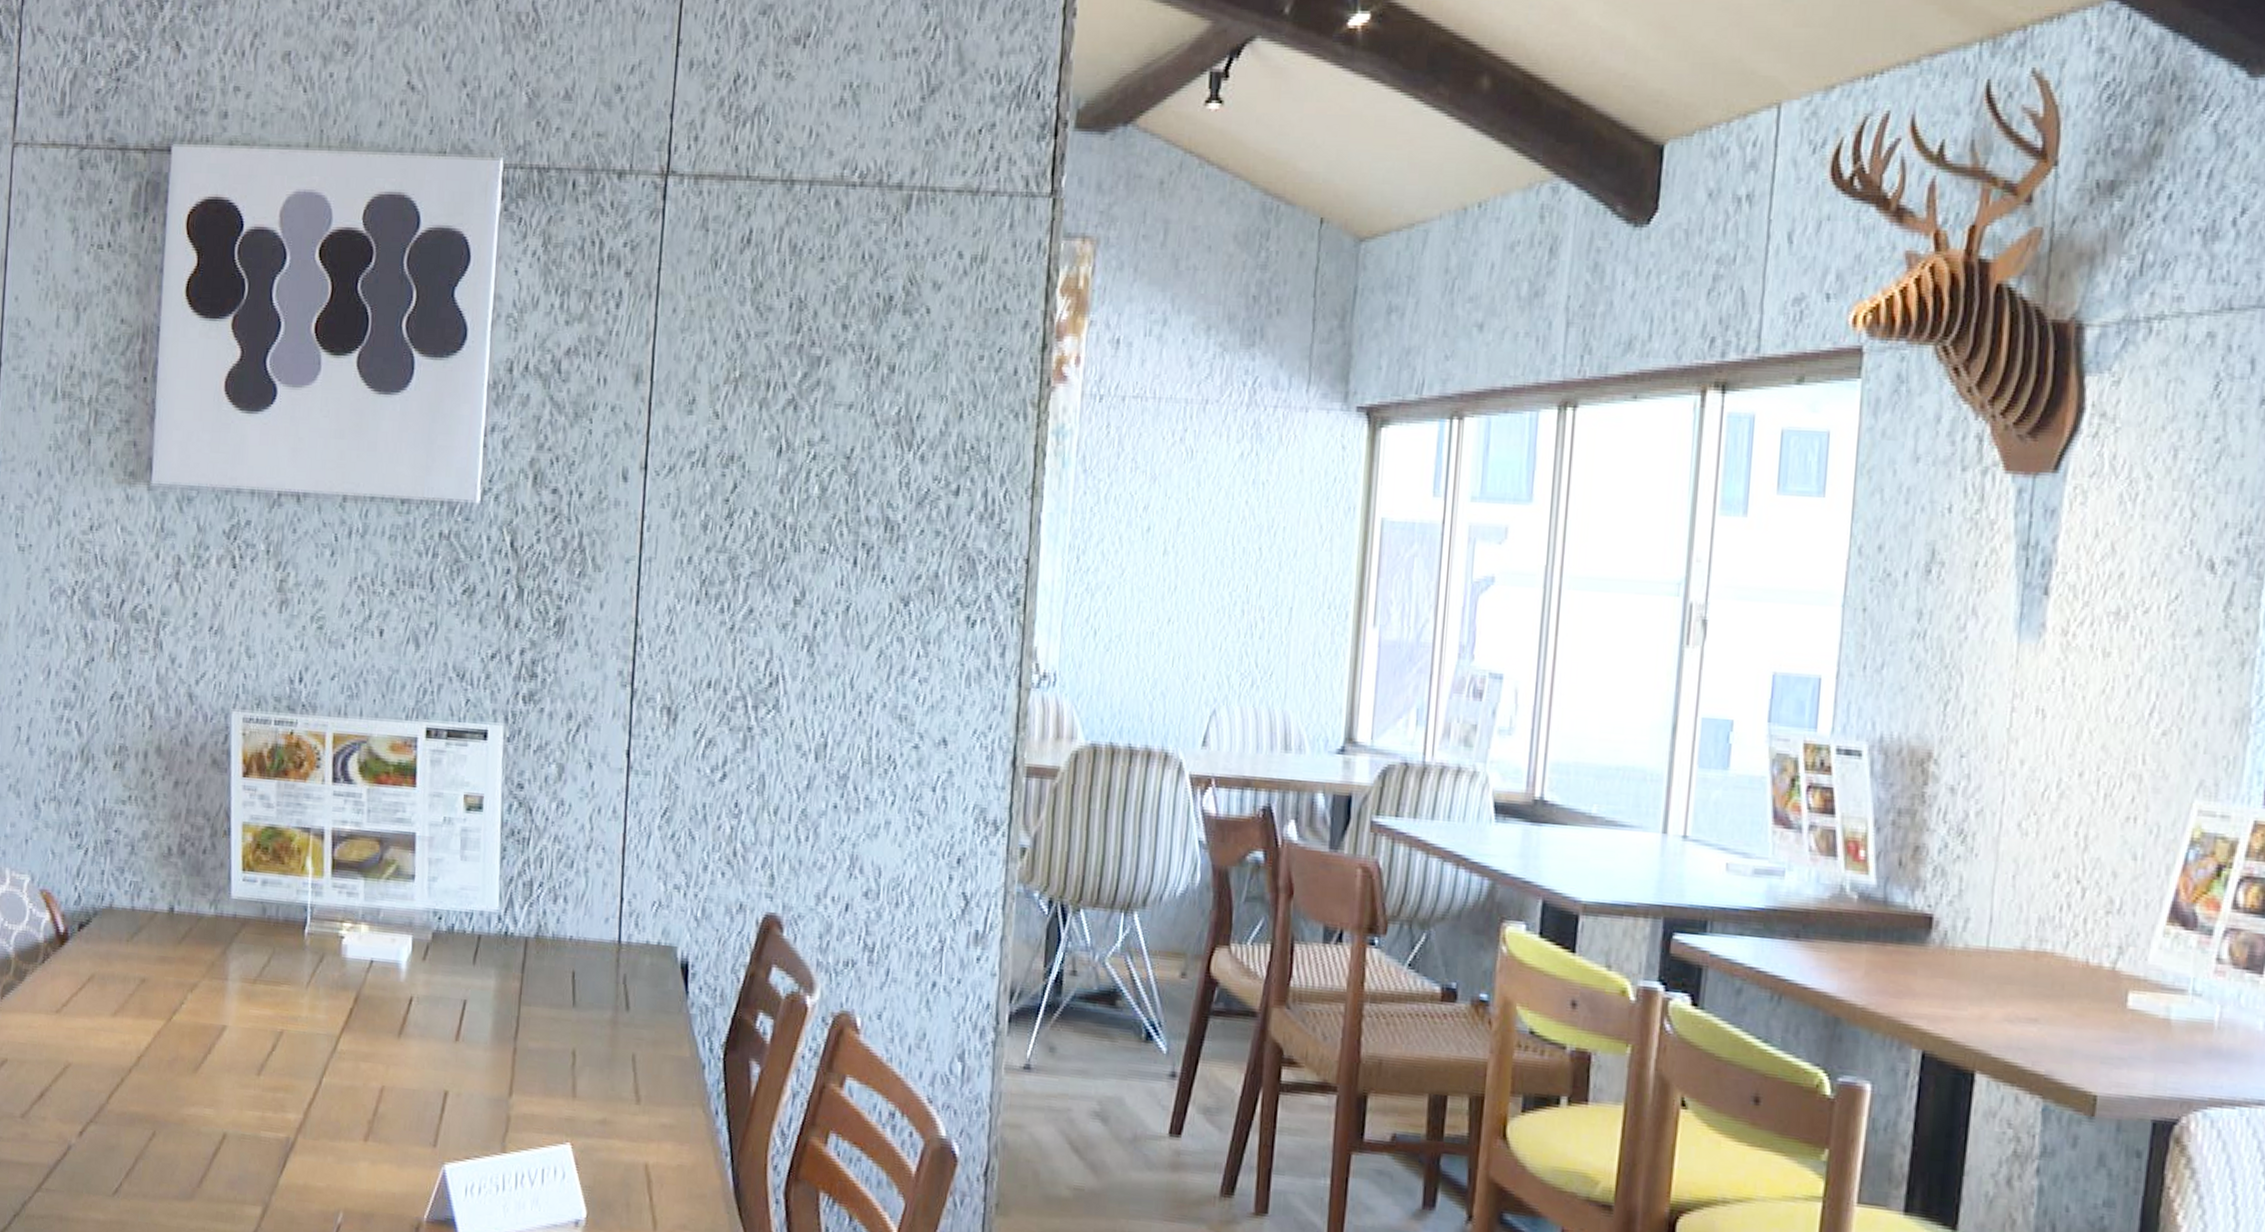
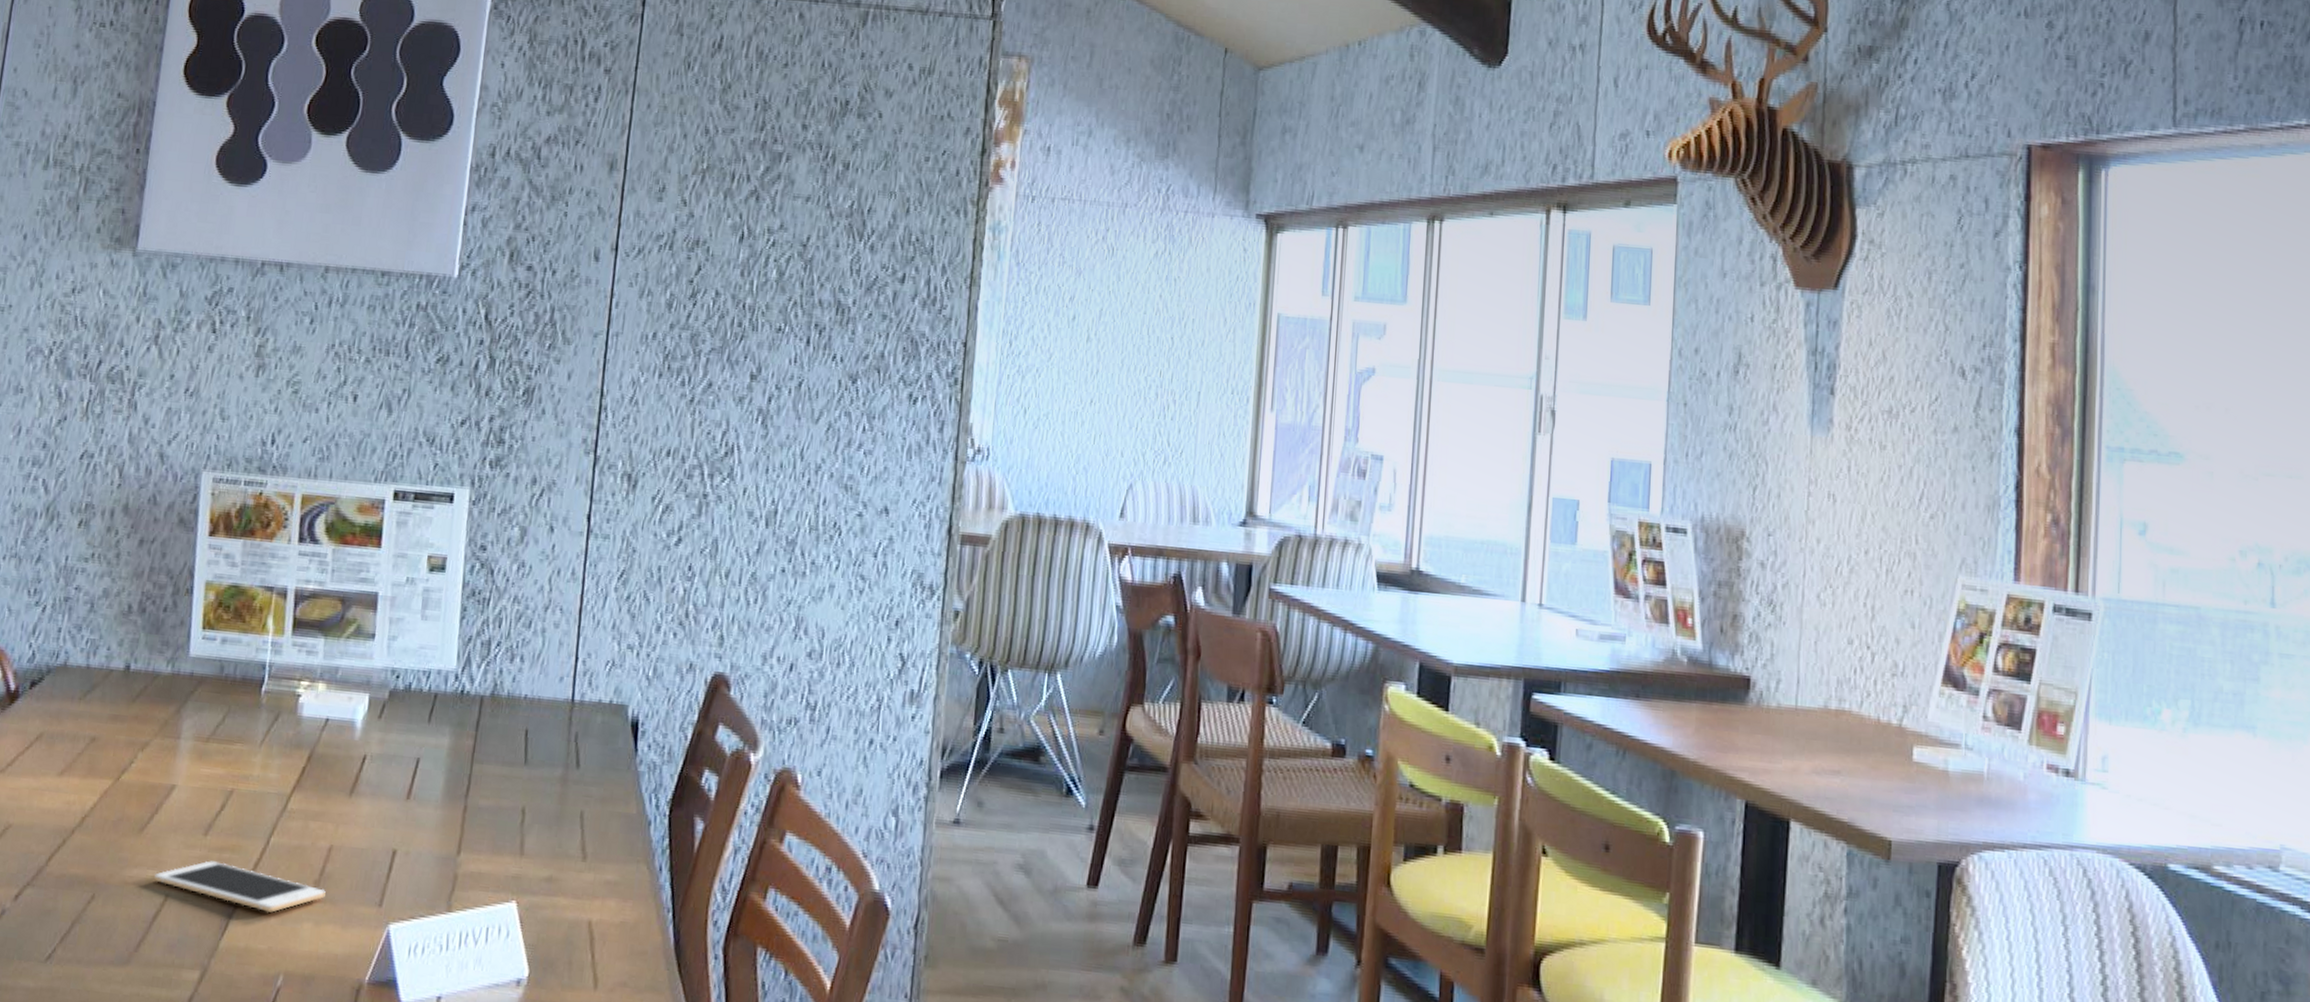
cell phone: none [212,1100,380,1152] -> present [154,861,326,913]

